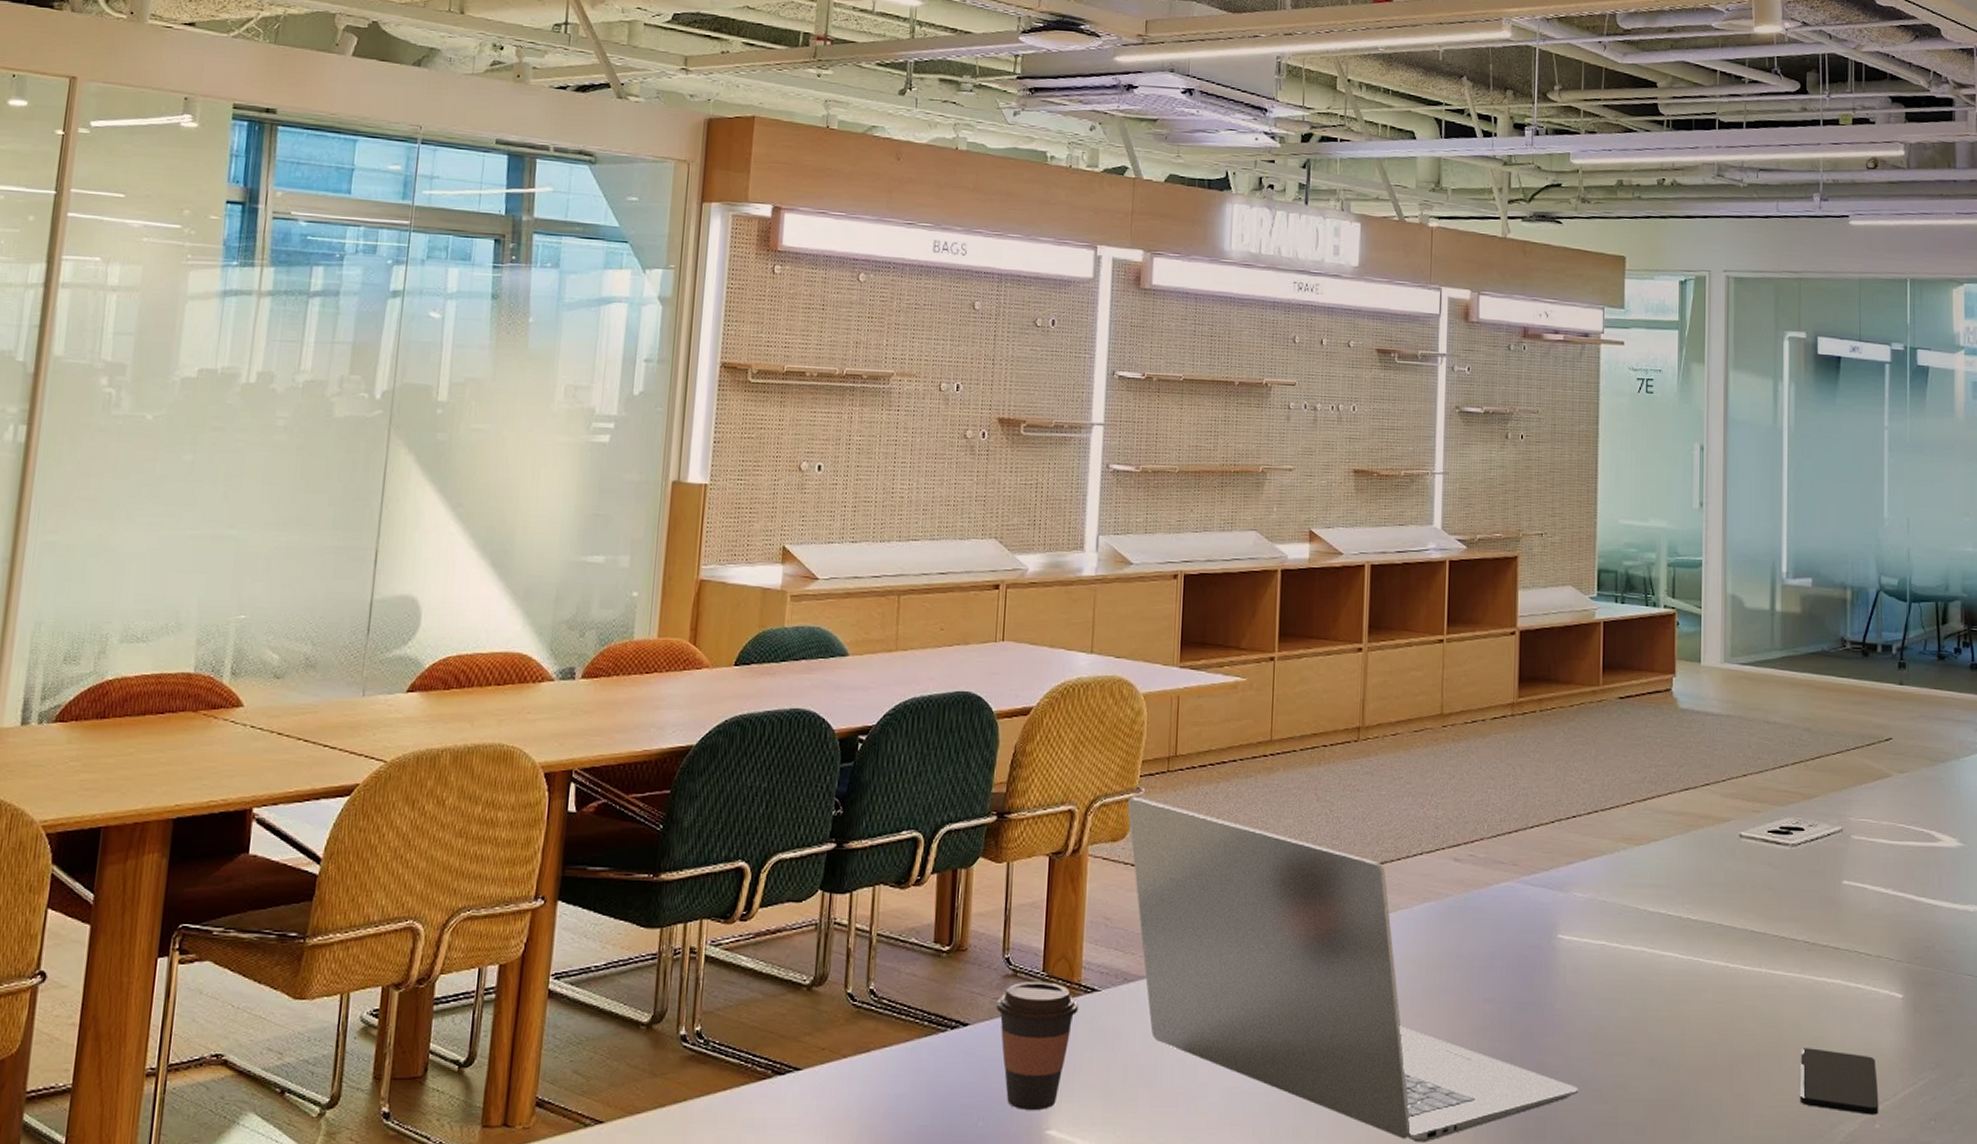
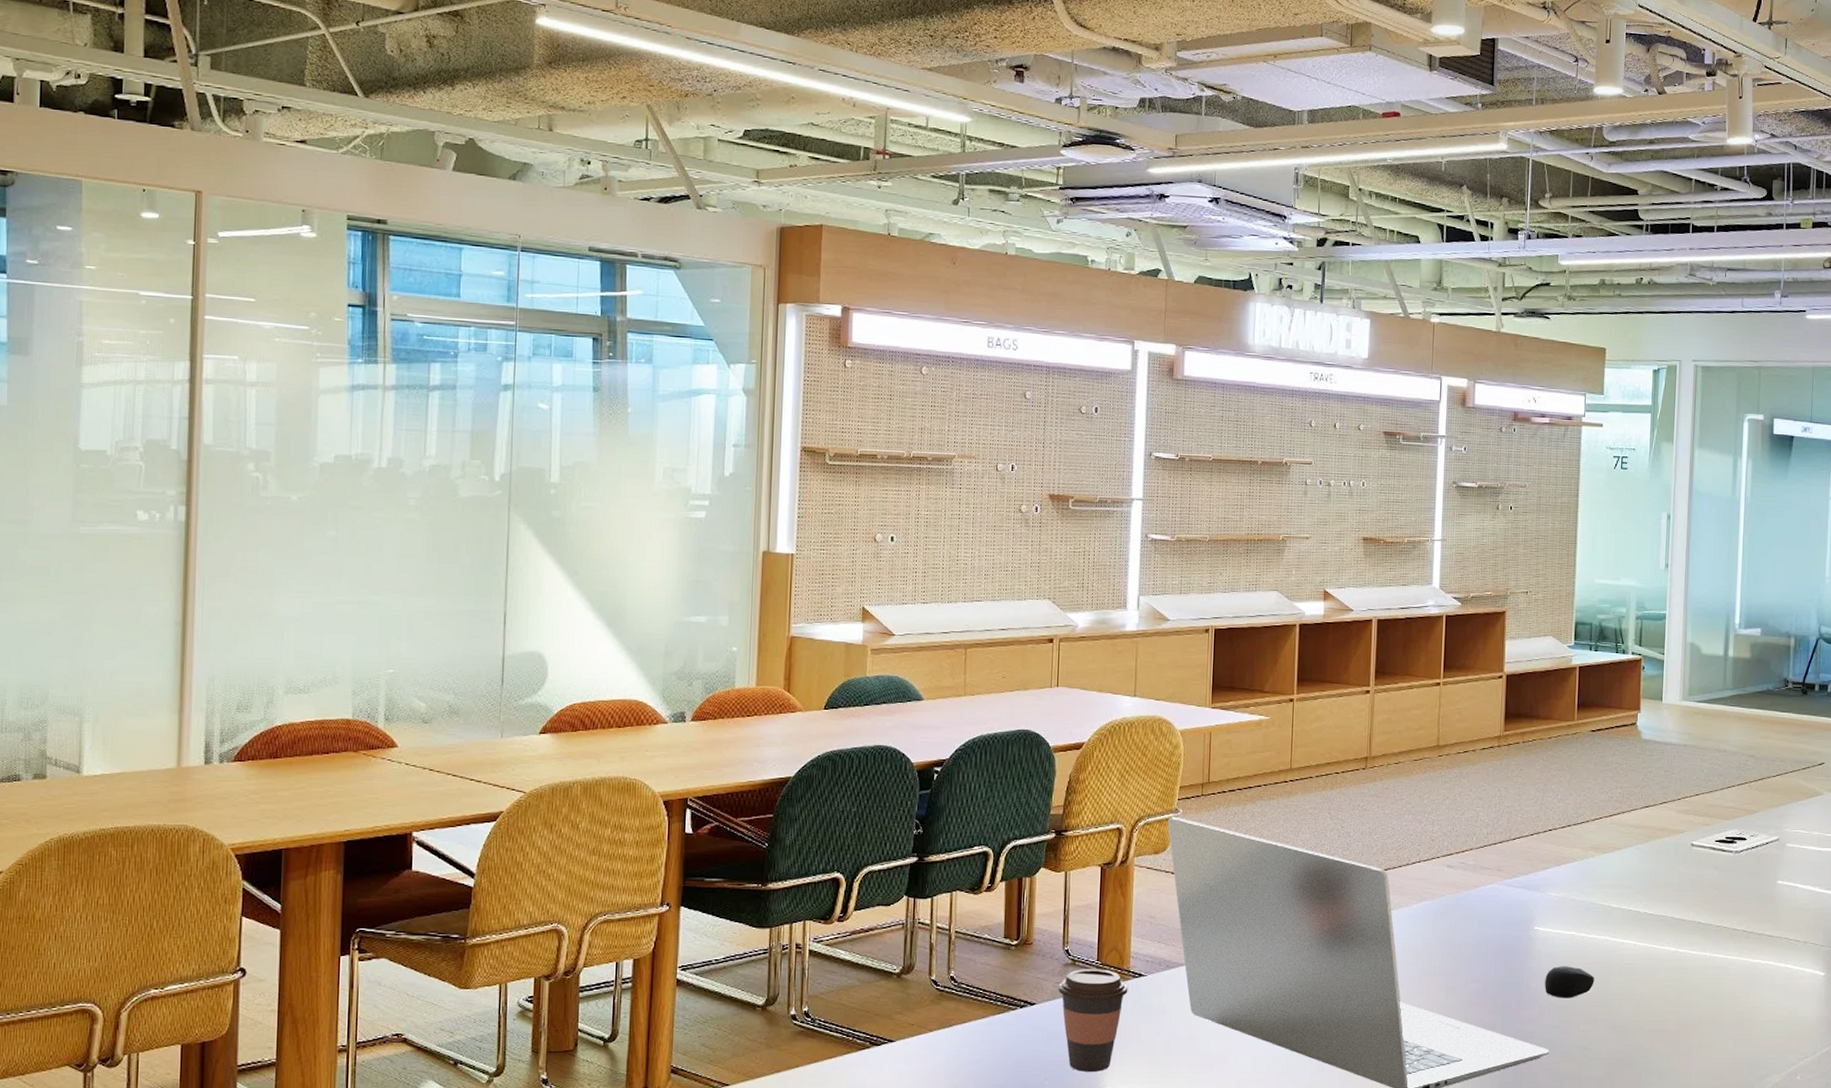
computer mouse: none [1571,983,1630,1024] -> present [1545,966,1595,998]
smartphone: present [1799,1048,1879,1115] -> none [1734,1016,1801,1069]

